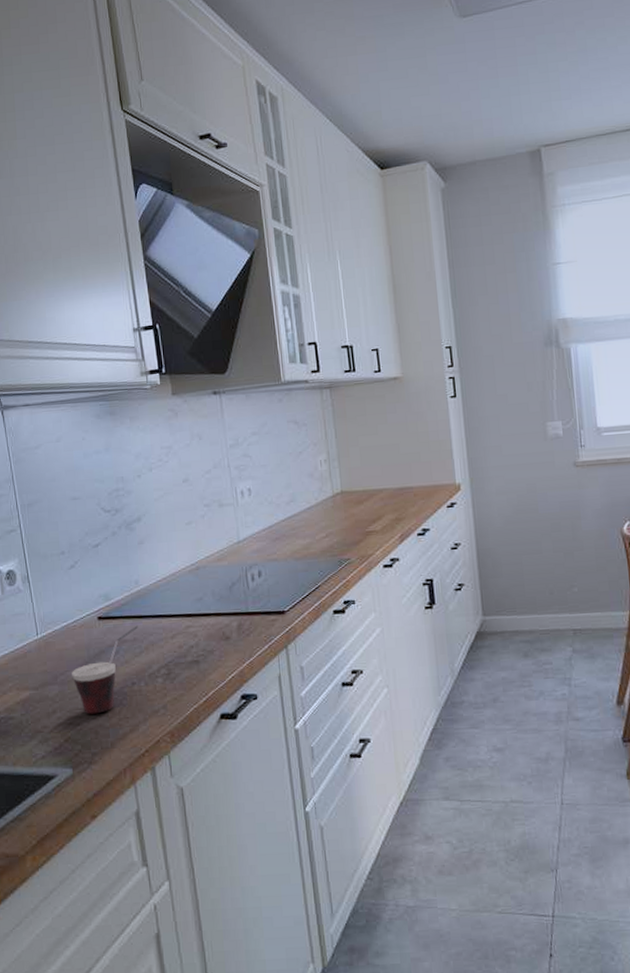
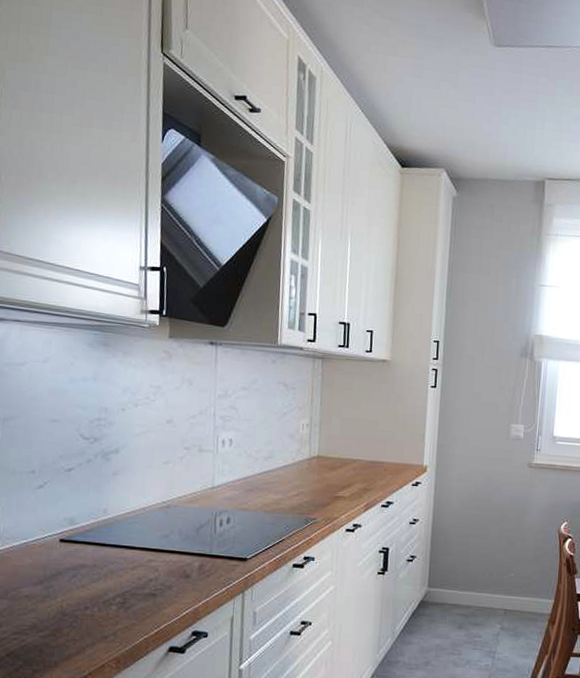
cup: present [72,625,139,714] -> none [24,552,101,633]

